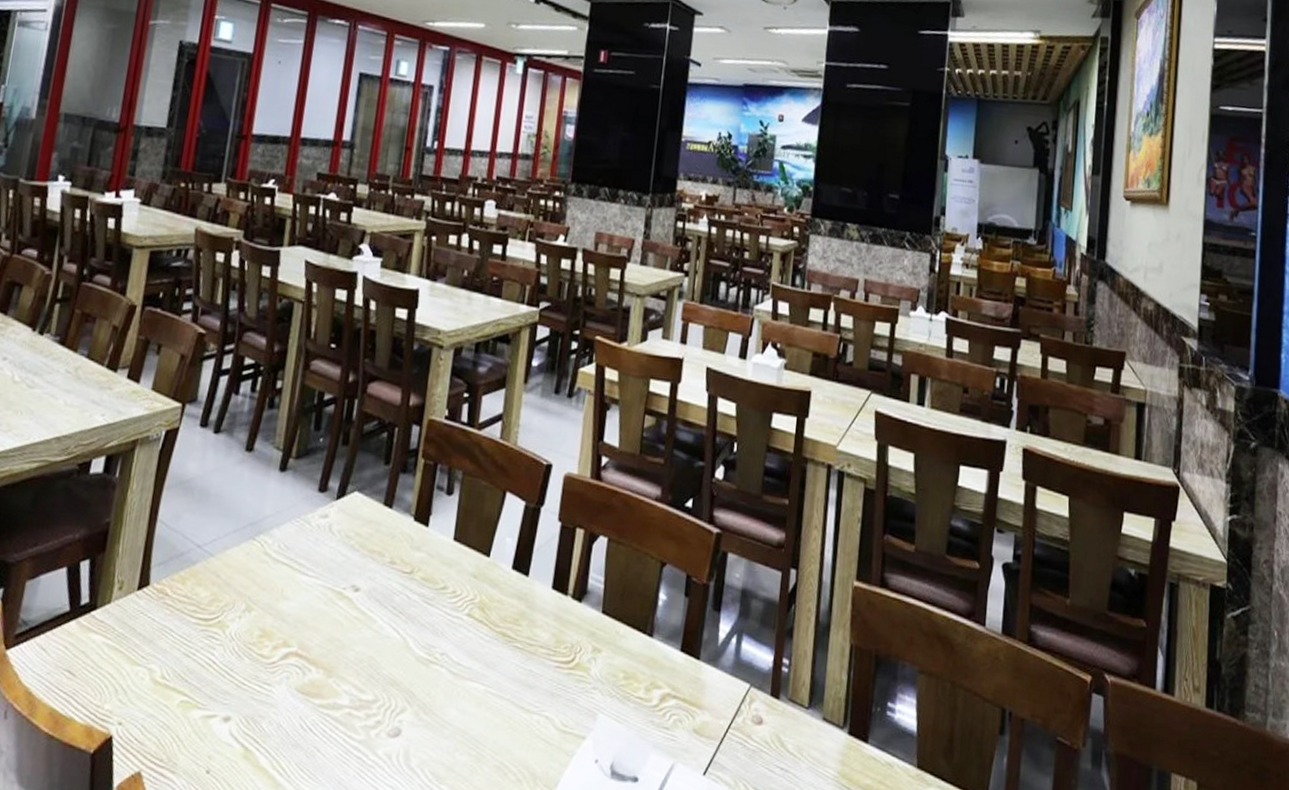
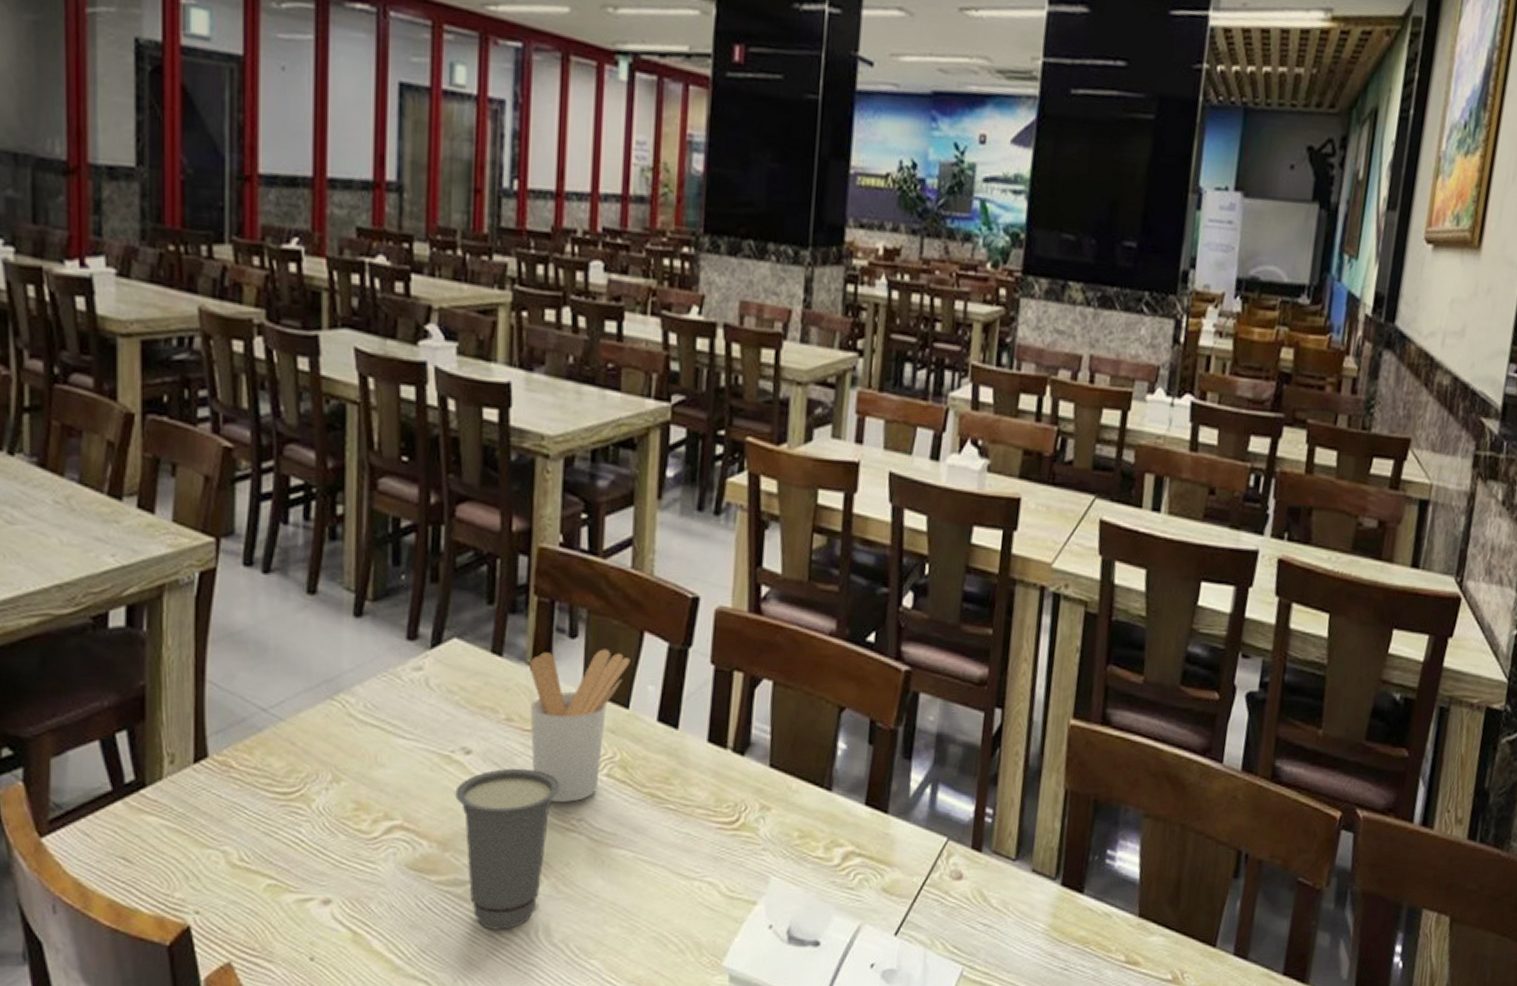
cup: none [342,605,429,753] -> present [455,768,560,930]
utensil holder: none [407,505,494,638] -> present [528,649,630,802]

